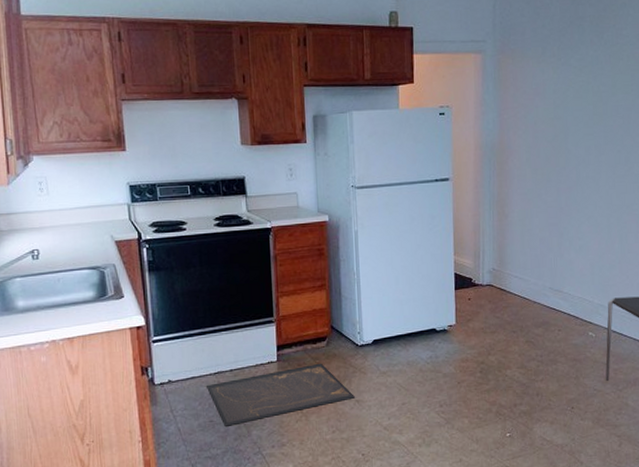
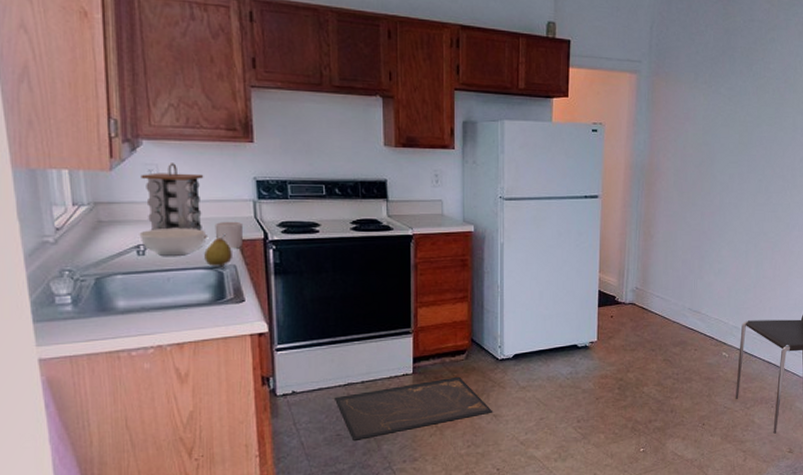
spice rack: none [33,174,90,242] -> present [141,163,207,239]
bowl: none [33,233,88,259] -> present [139,229,206,256]
fruit: none [88,236,112,267] -> present [204,233,232,267]
mug: none [95,224,121,250] -> present [215,221,244,249]

